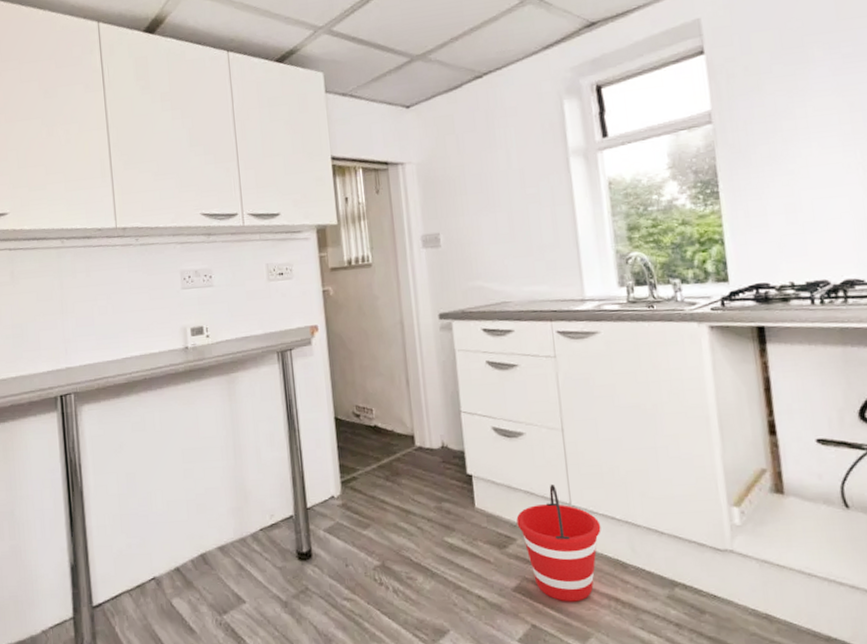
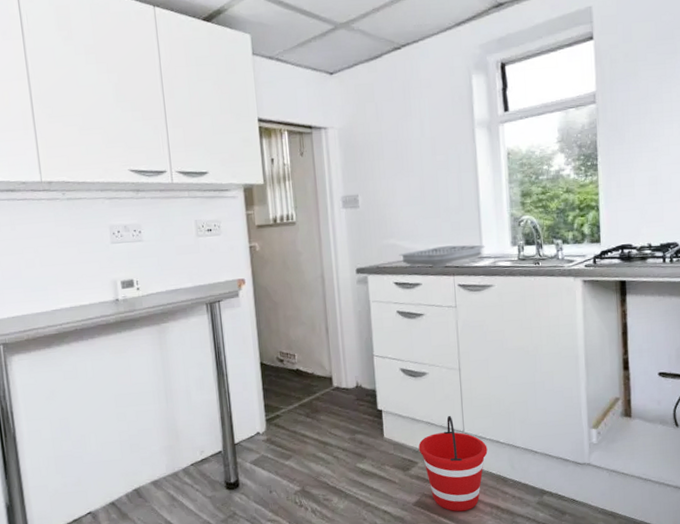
dish rack: none [487,285,587,314] -> present [399,244,485,269]

